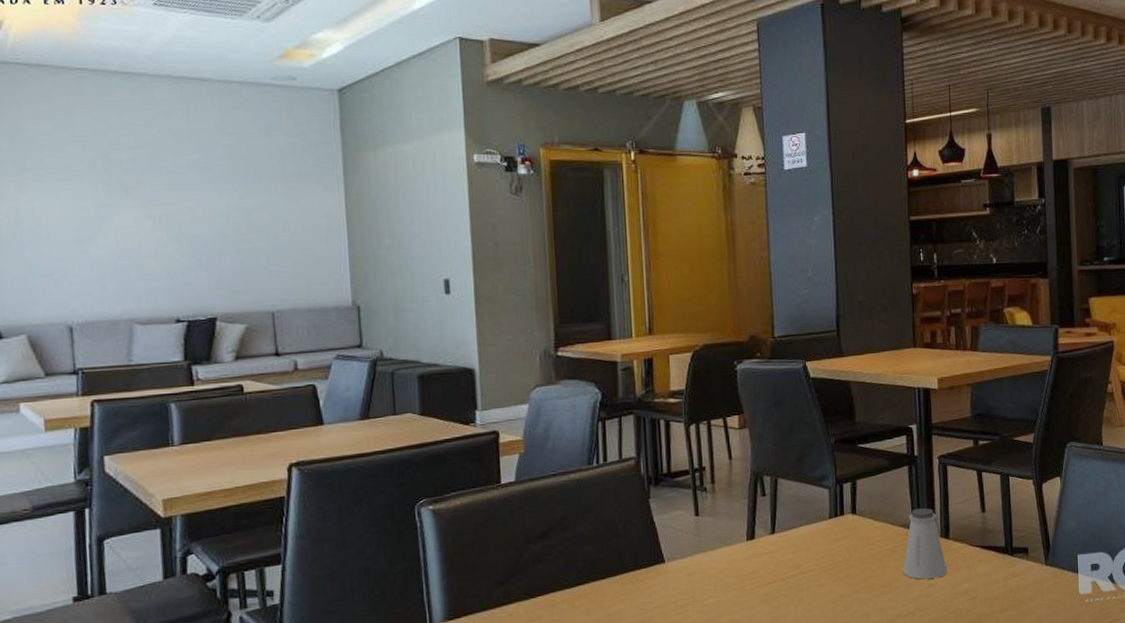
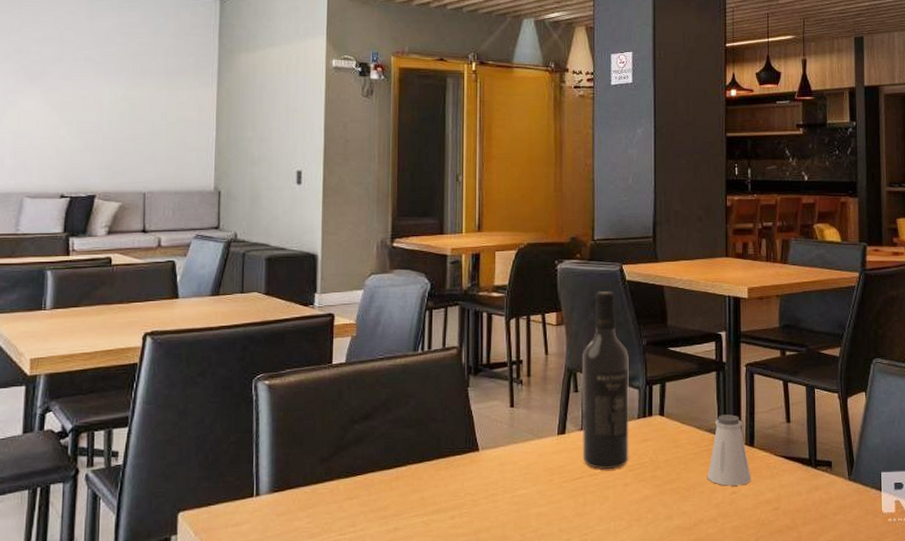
wine bottle: none [767,390,822,572] -> present [581,291,629,469]

